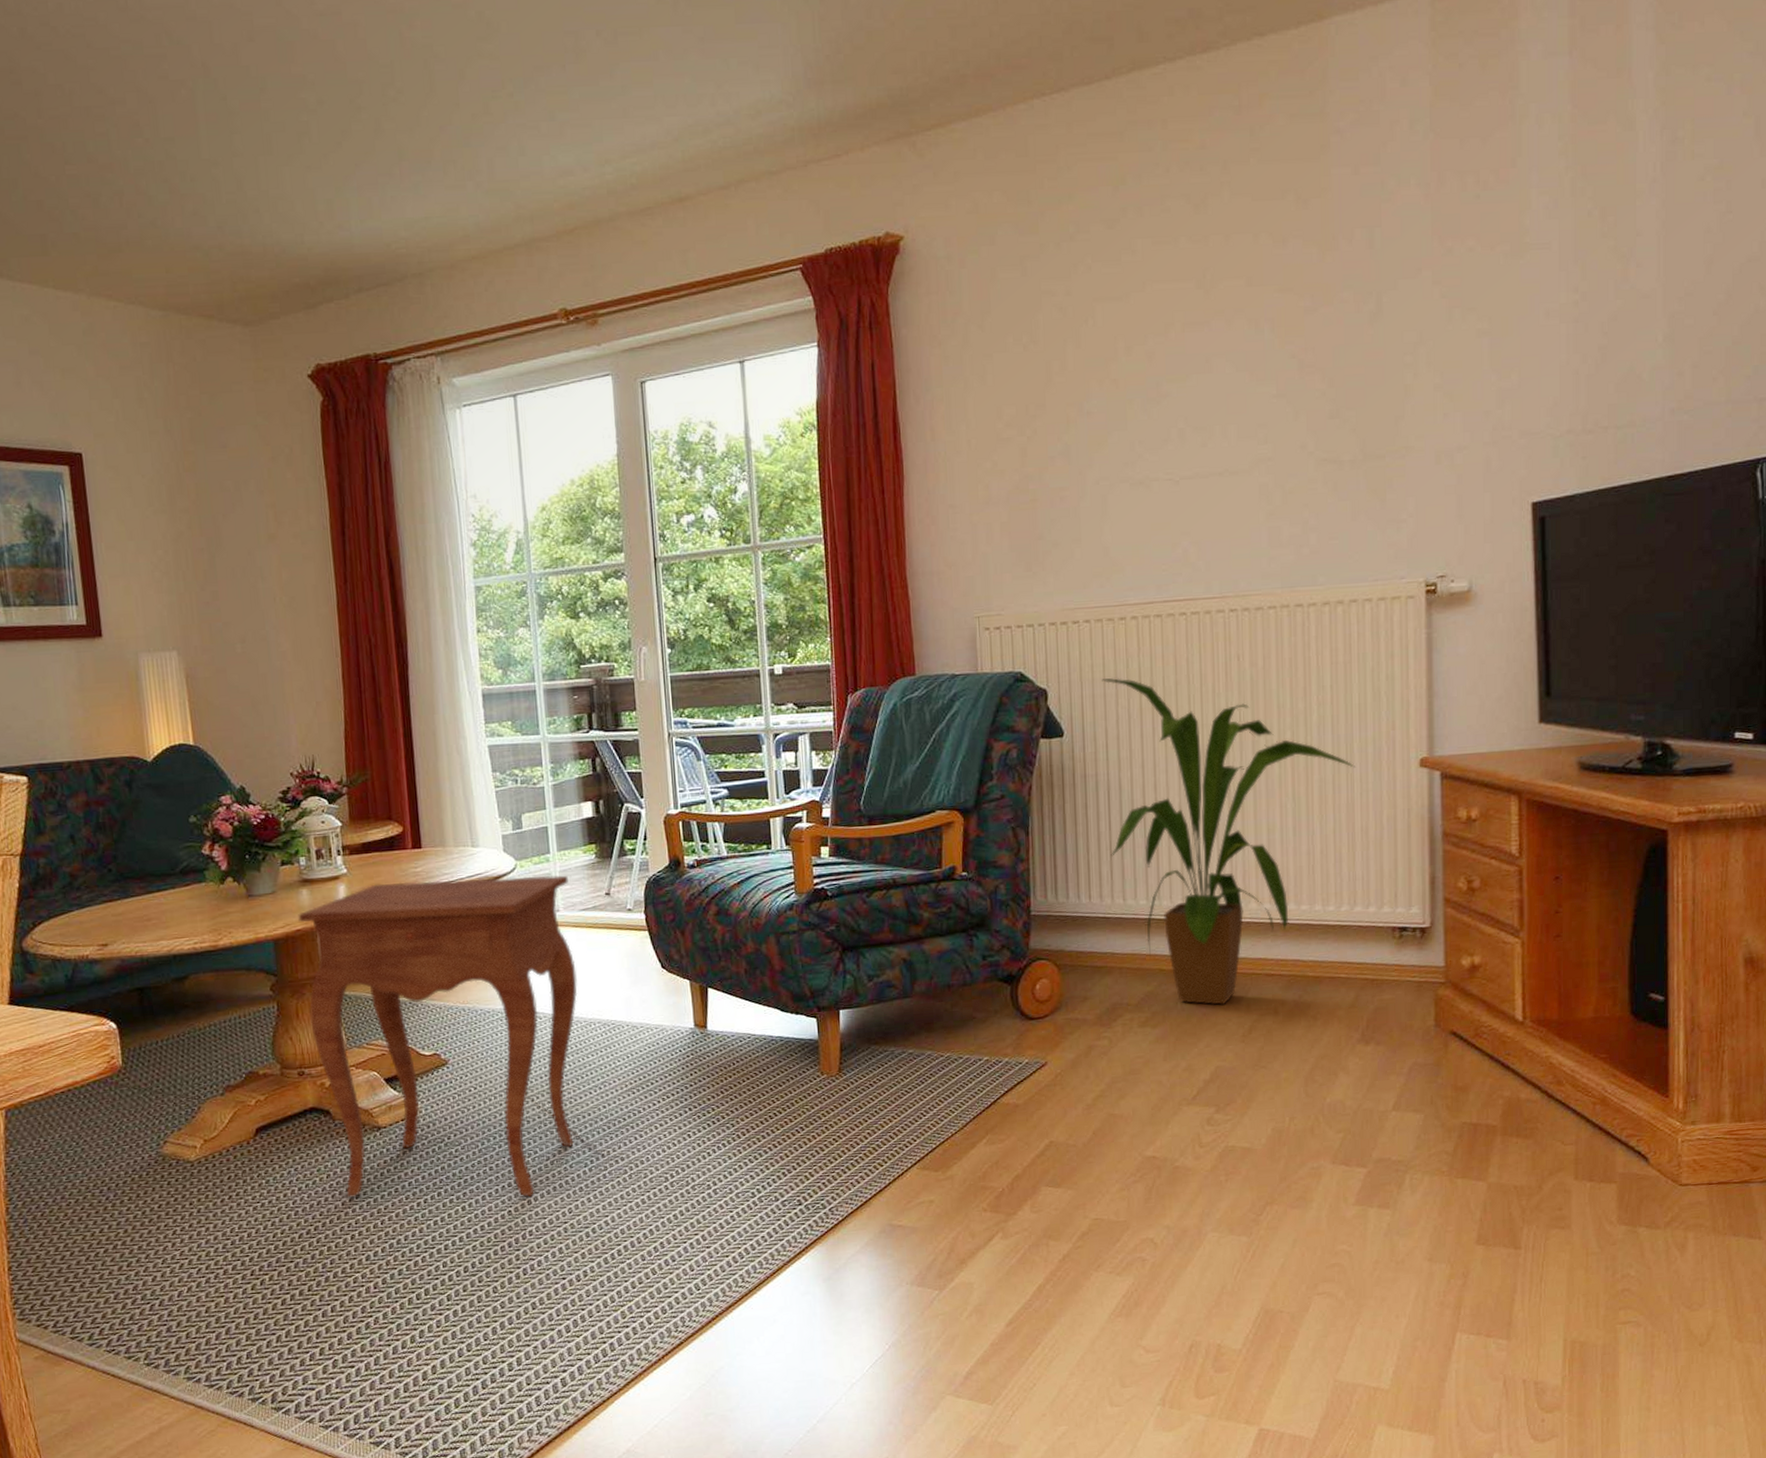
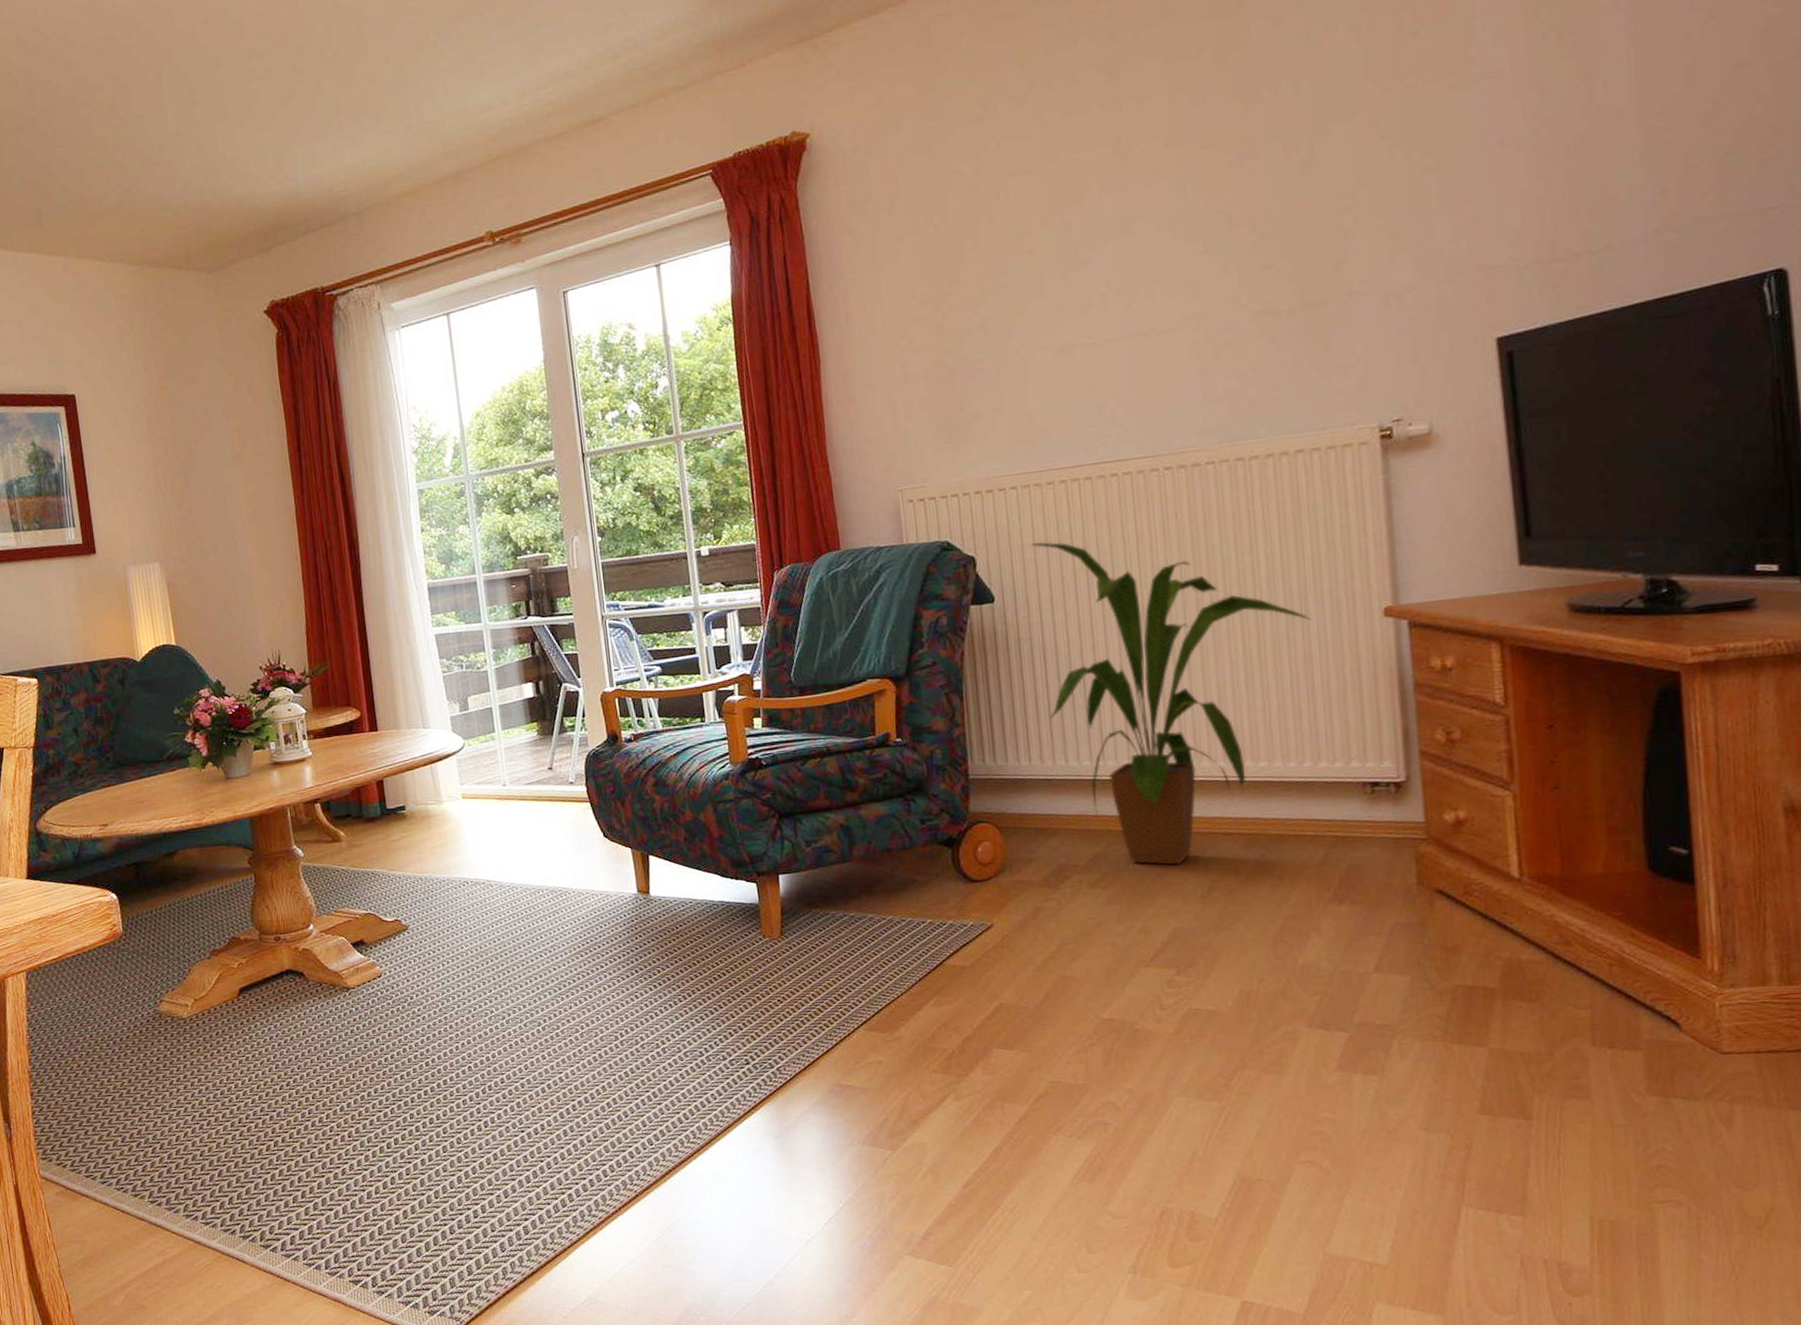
side table: present [298,875,578,1197] -> none [270,752,527,1054]

